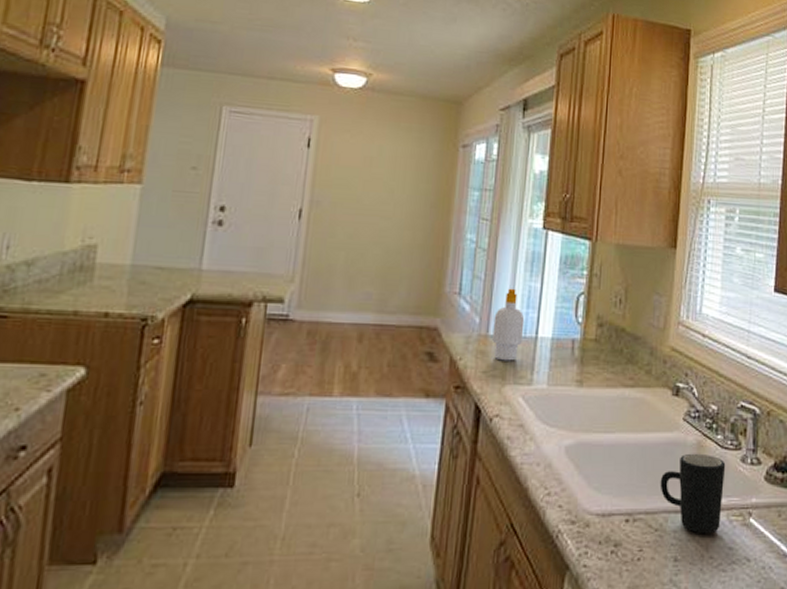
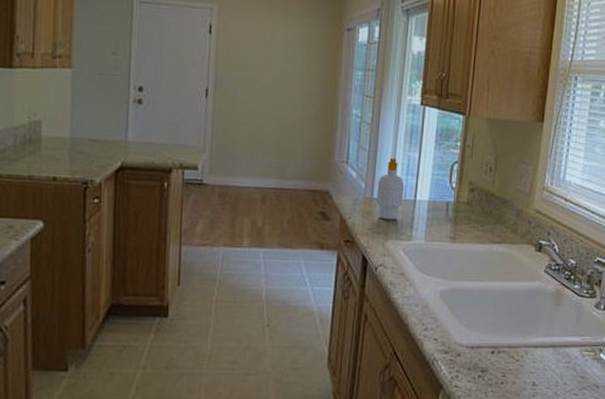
mug: present [660,453,726,534] -> none [522,299,581,365]

